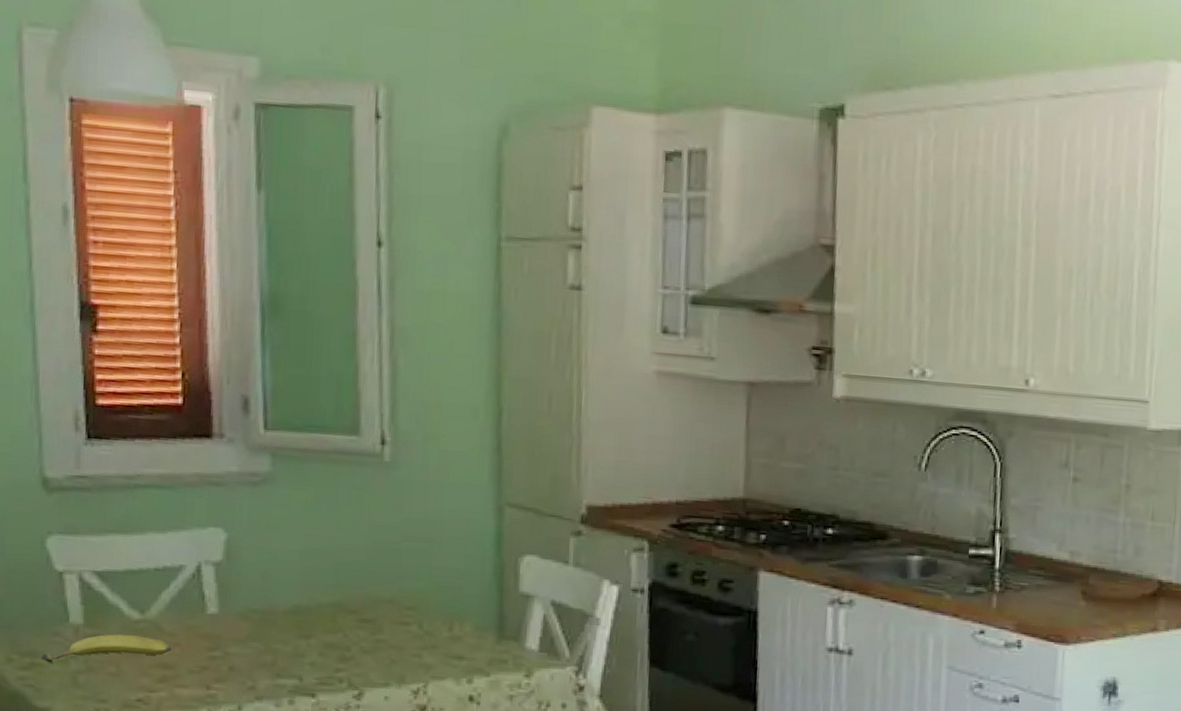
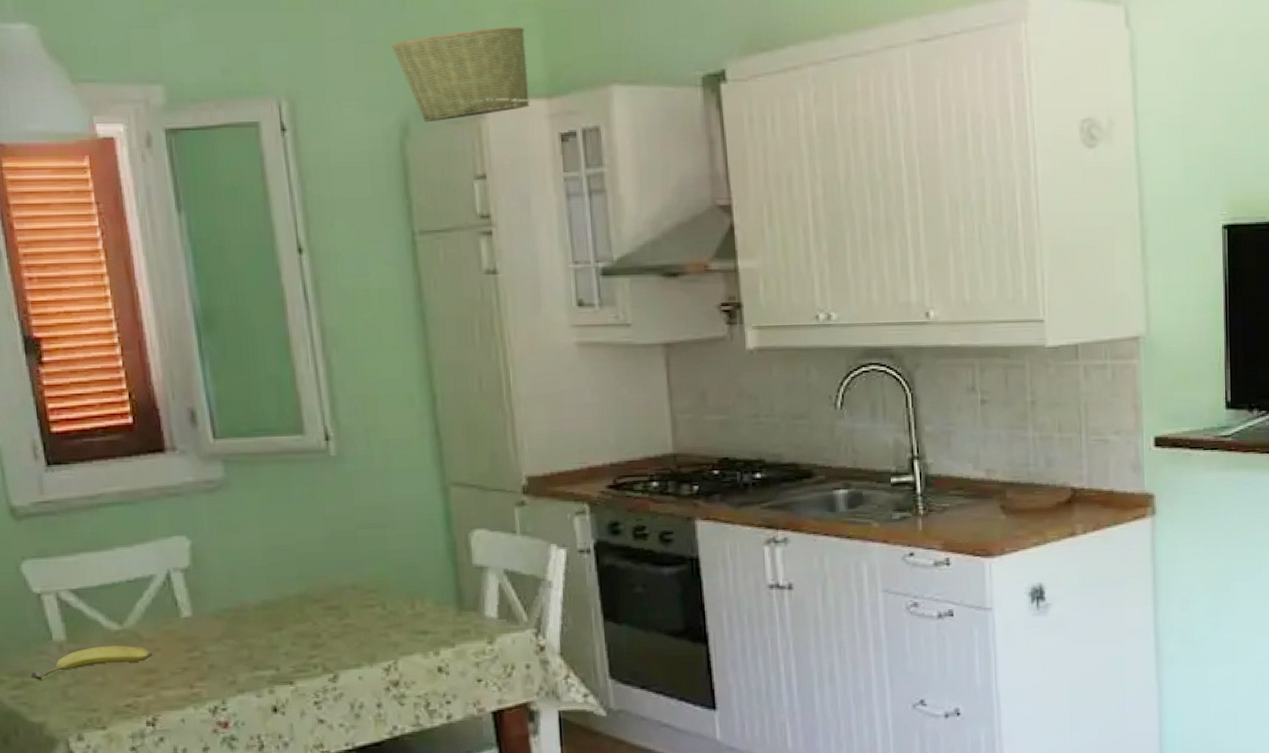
basket: none [501,35,641,126] -> present [391,27,531,123]

